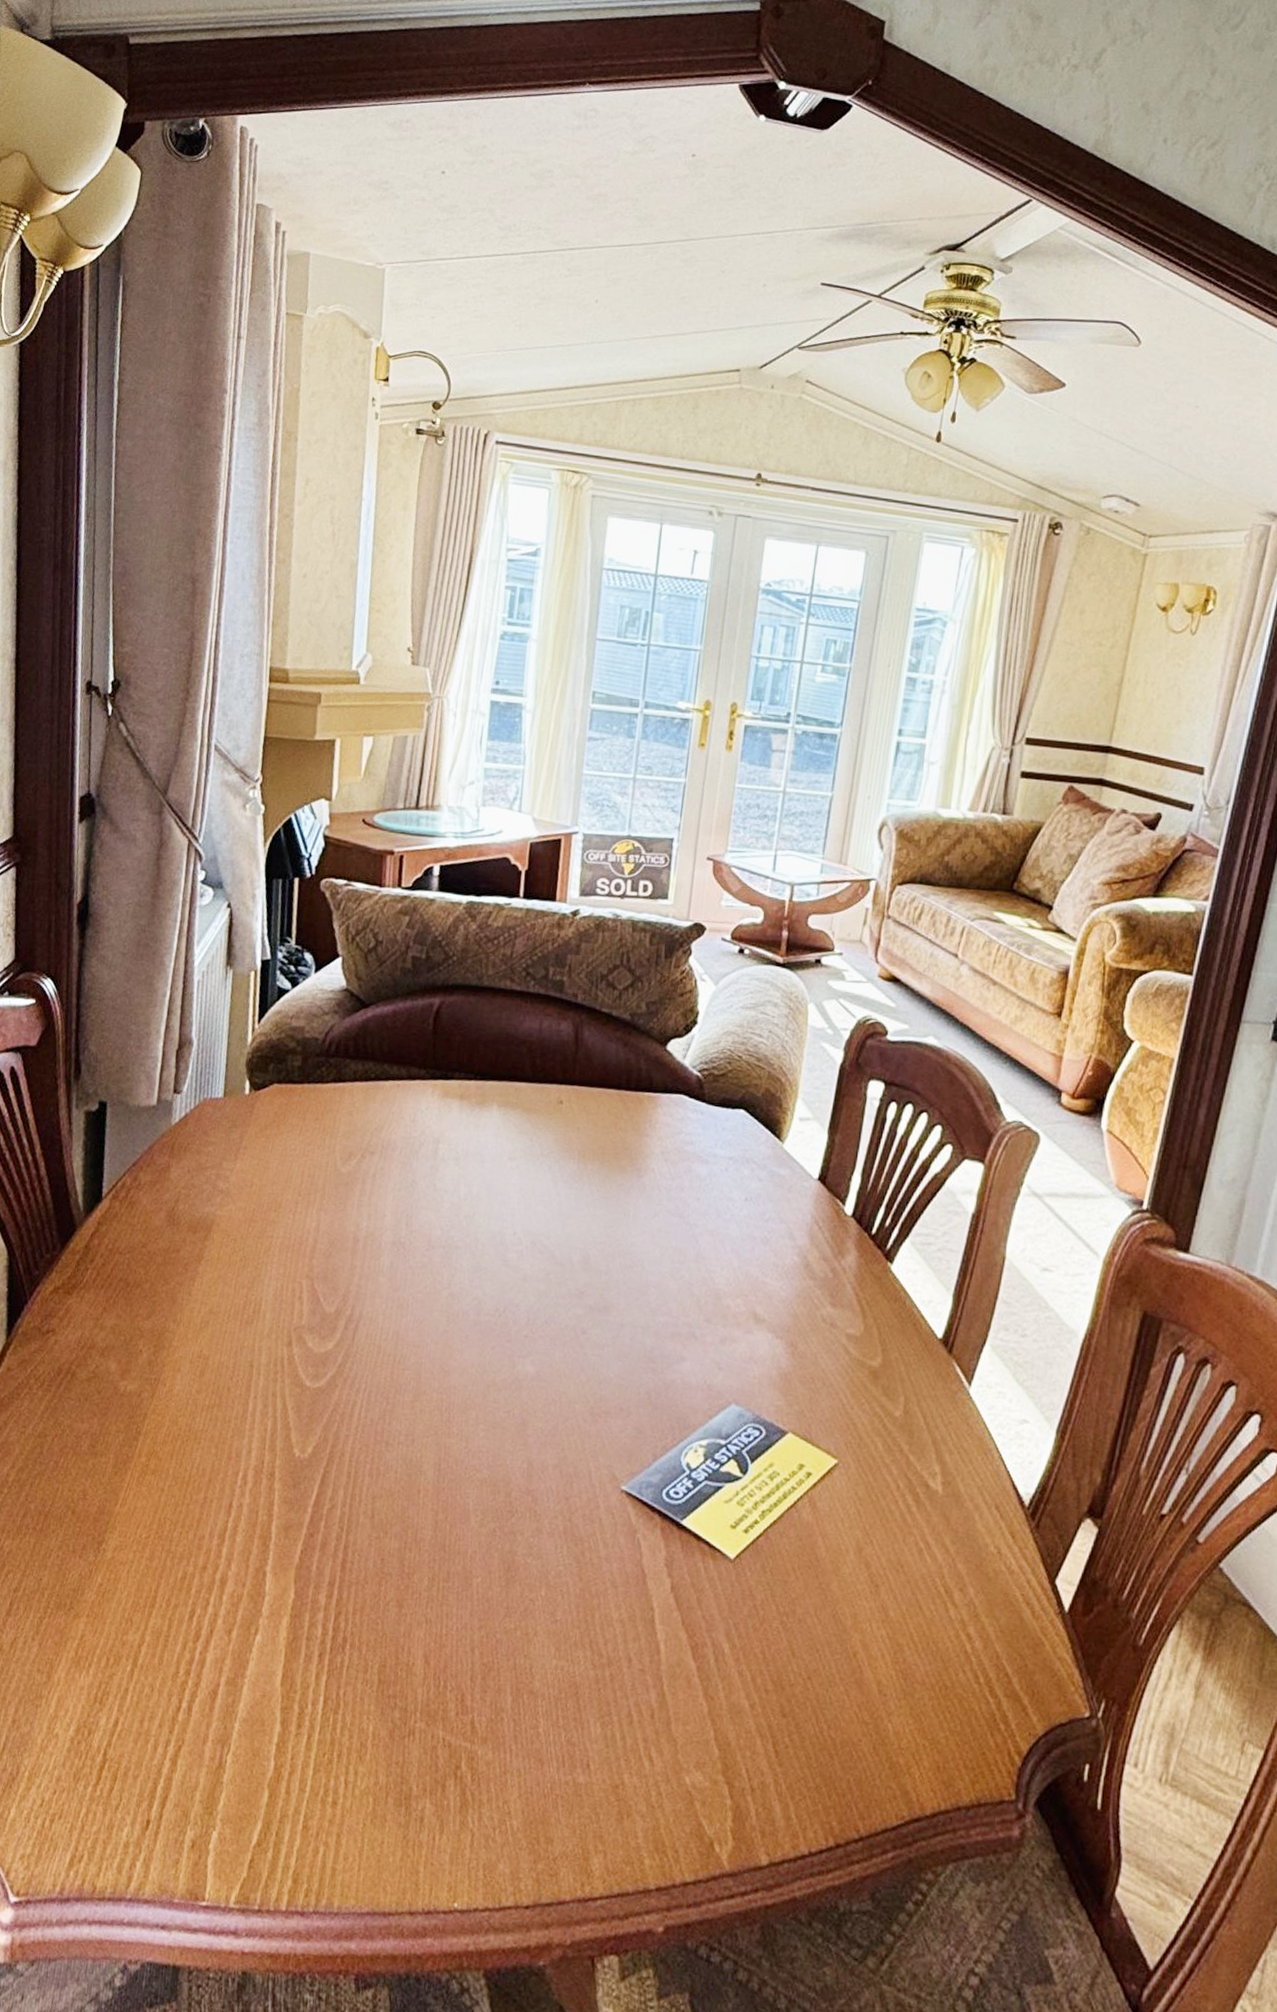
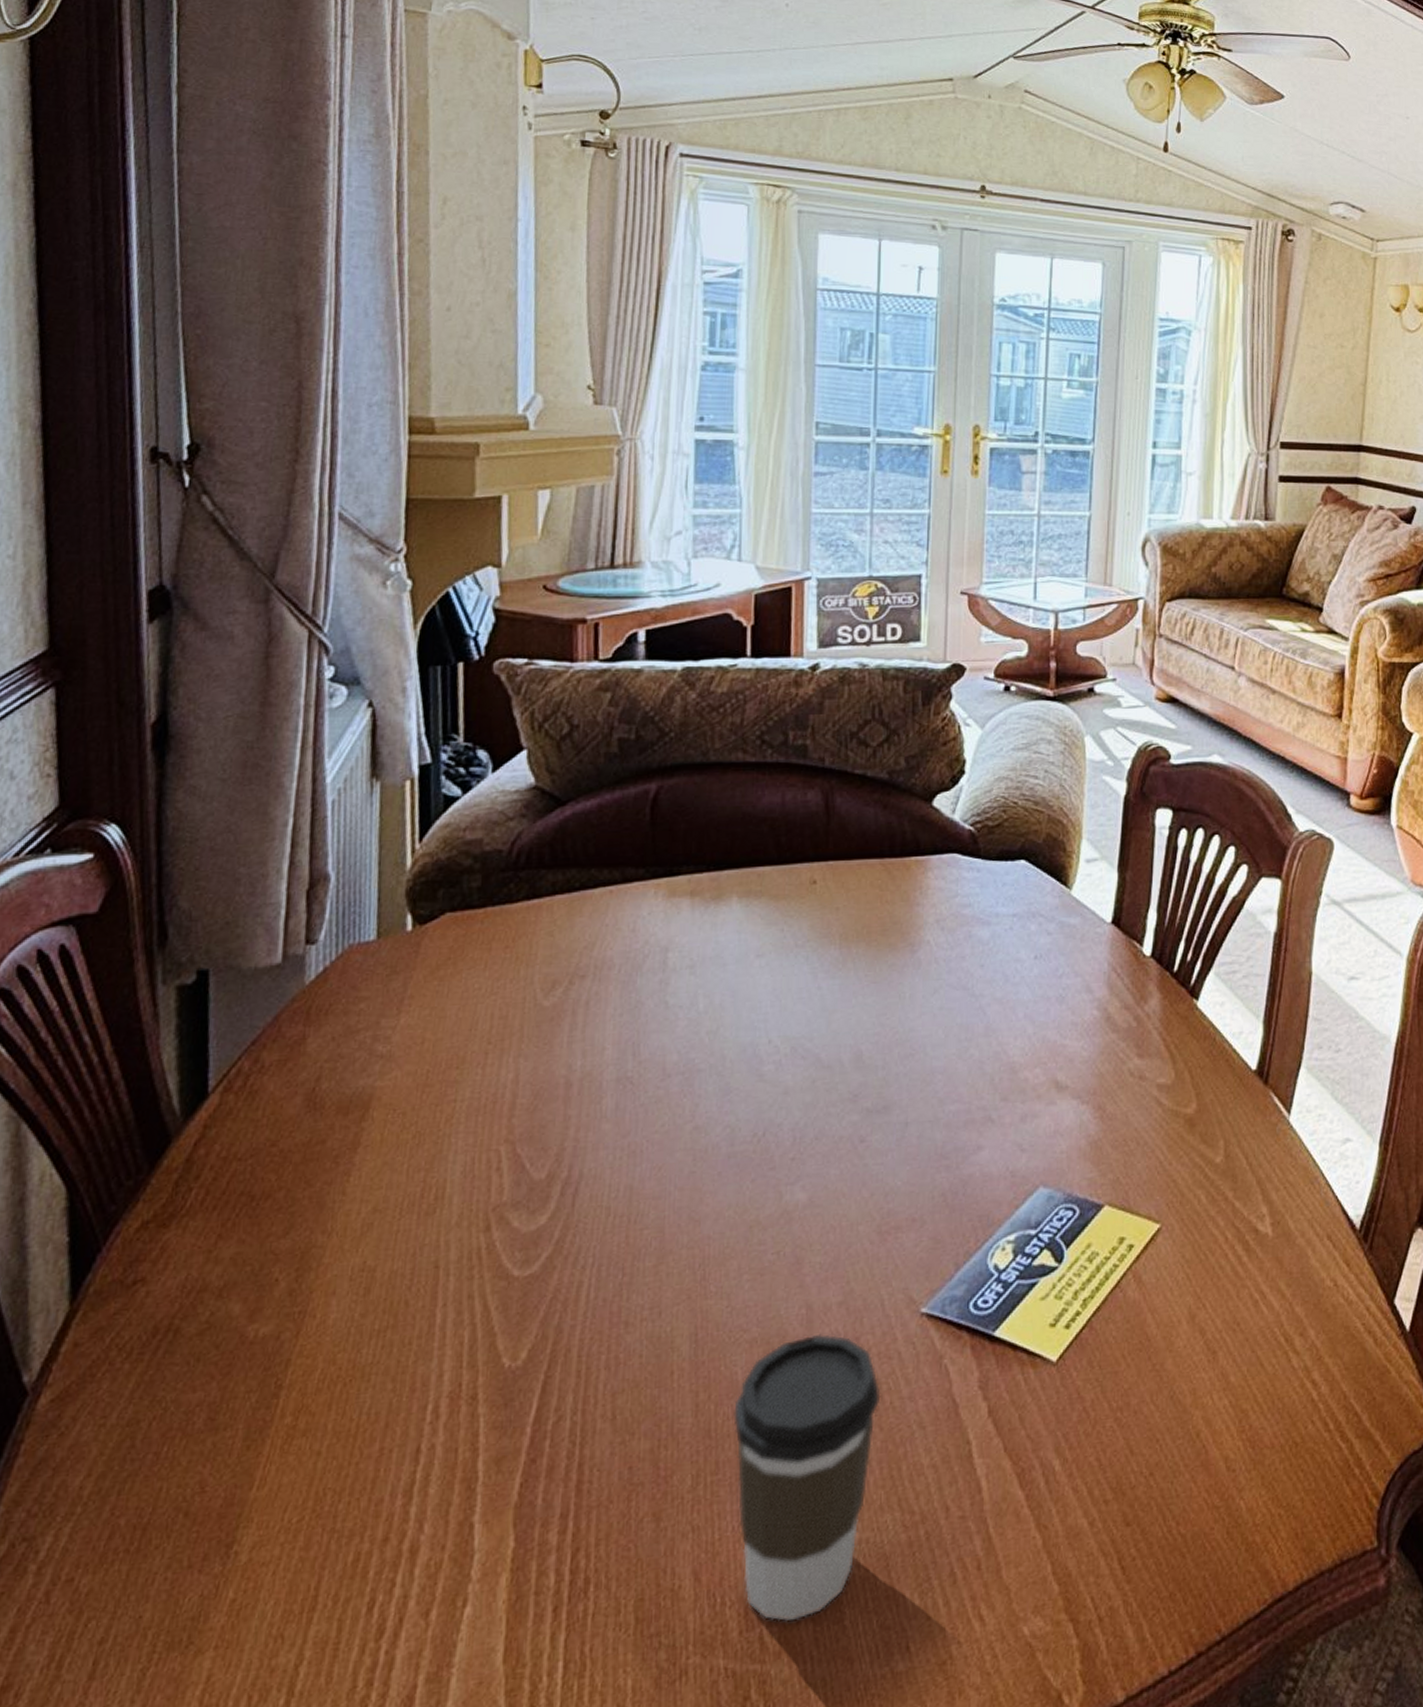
coffee cup: none [462,1486,583,1717] -> present [733,1333,881,1622]

